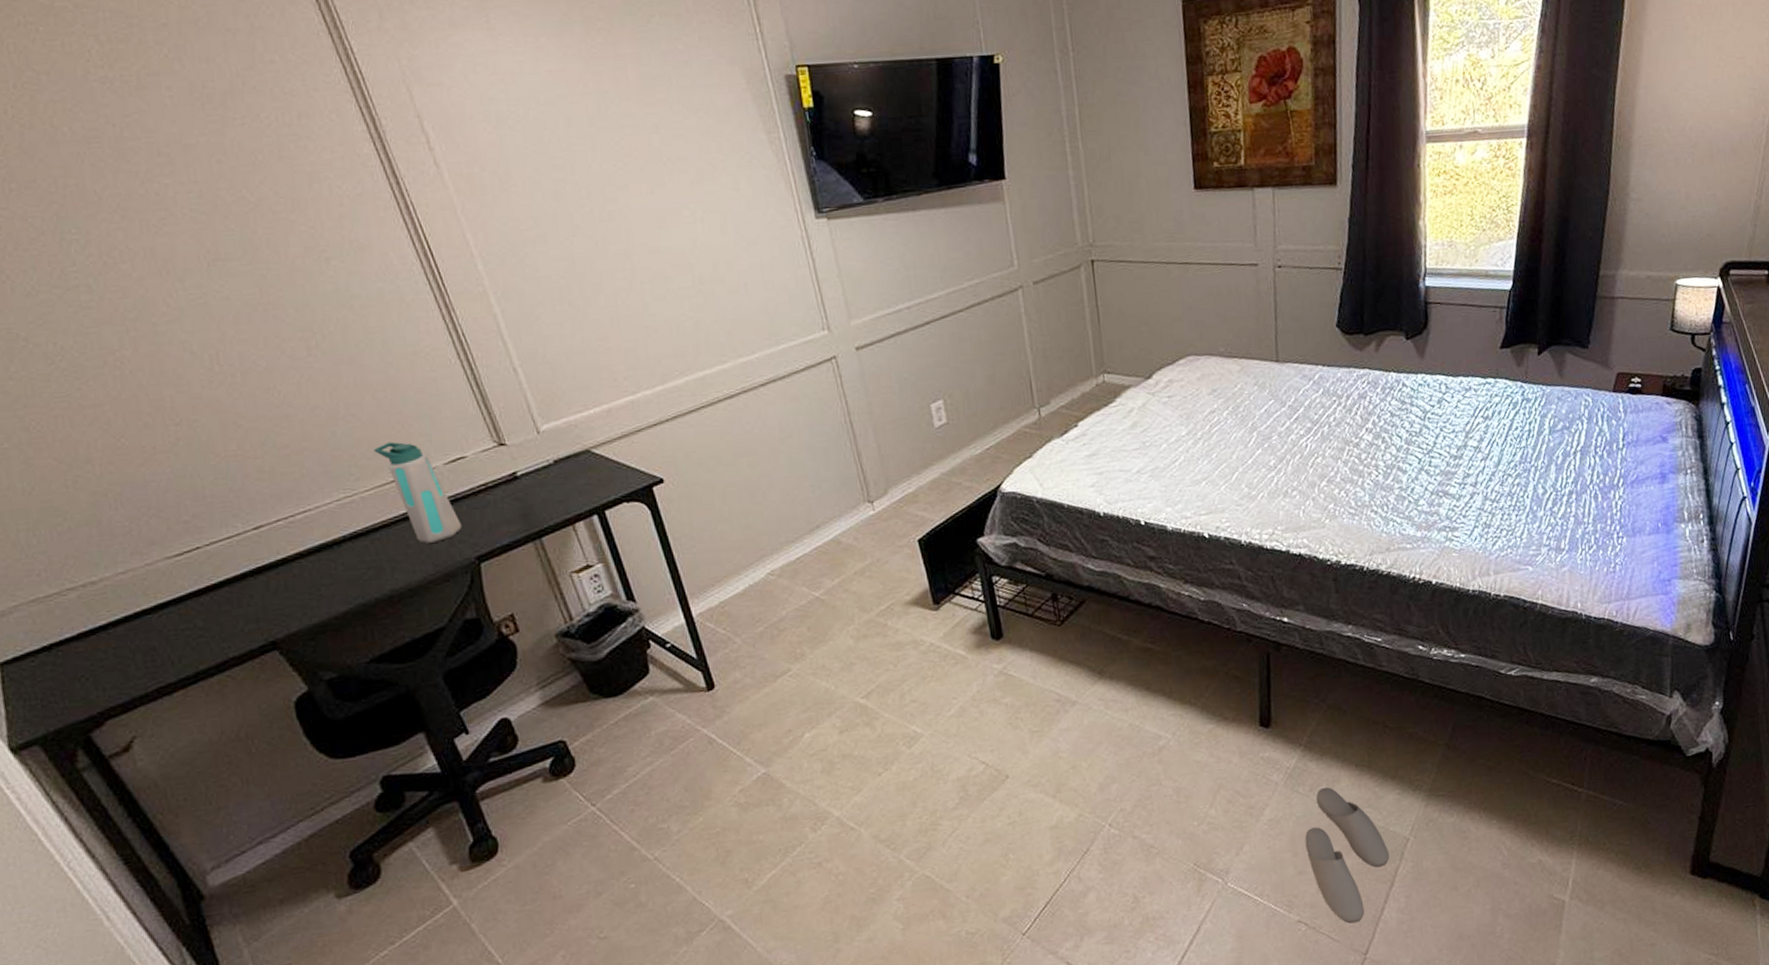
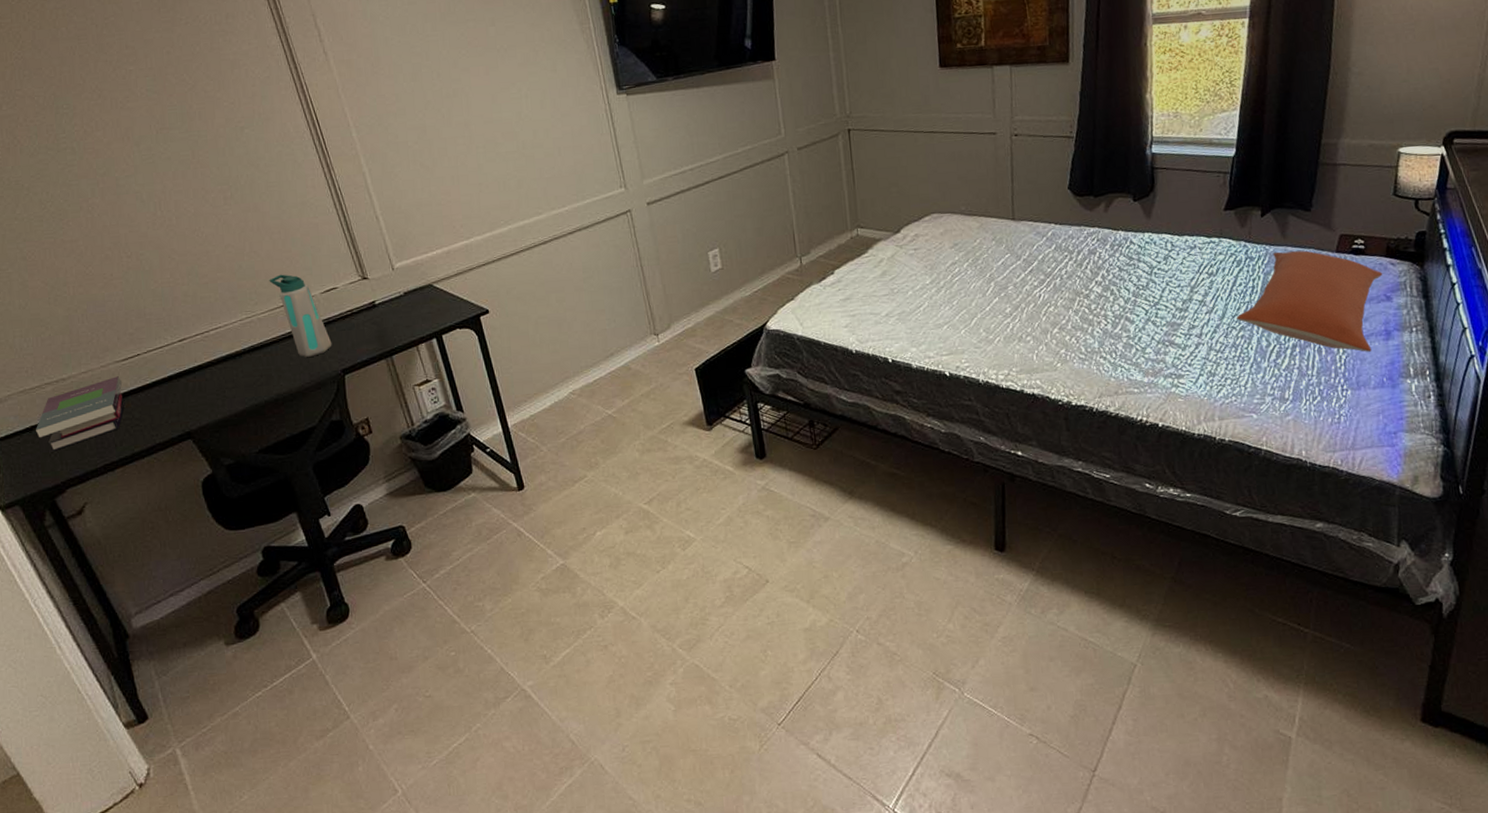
books: none [57,576,183,674] -> present [36,376,125,451]
slippers: present [1305,786,1390,924] -> none [1036,610,1118,741]
pillow: none [1512,390,1659,497] -> present [1236,250,1383,352]

